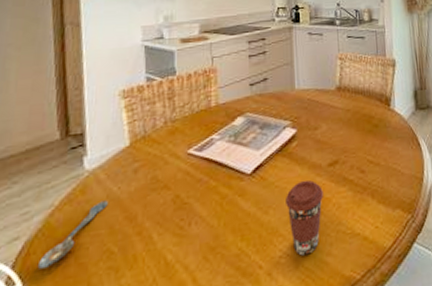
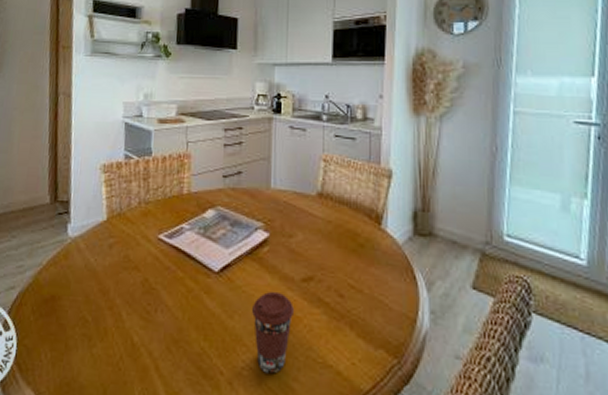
spoon: present [37,200,108,271] -> none [27,269,86,322]

